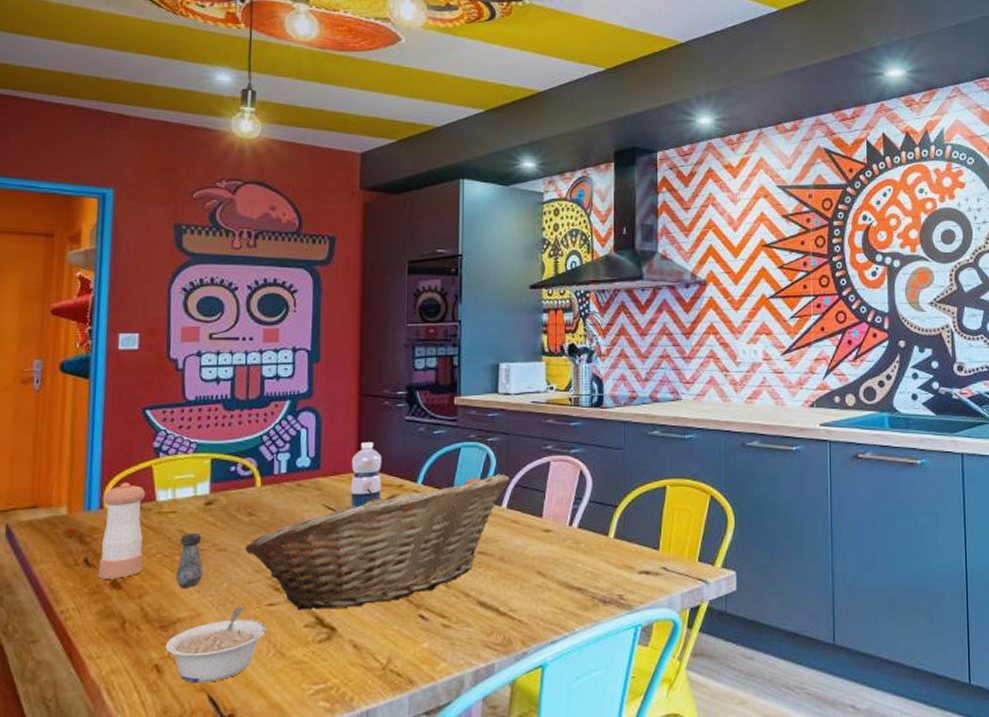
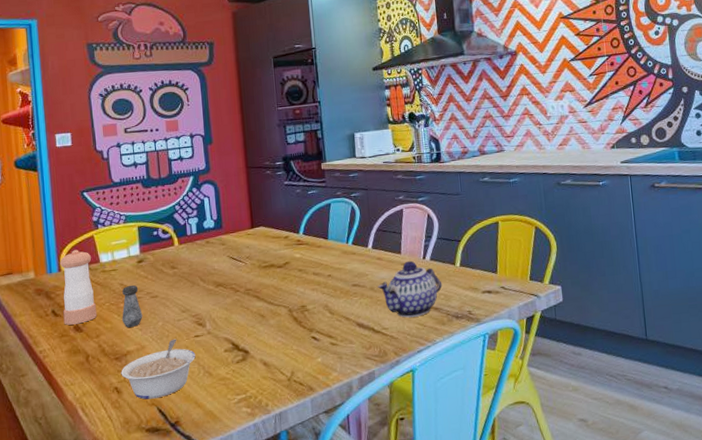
fruit basket: present [245,473,510,610] -> none [172,221,372,339]
water bottle: present [351,442,382,509] -> none [246,204,272,258]
teapot: none [509,526,590,598] -> present [377,260,443,318]

